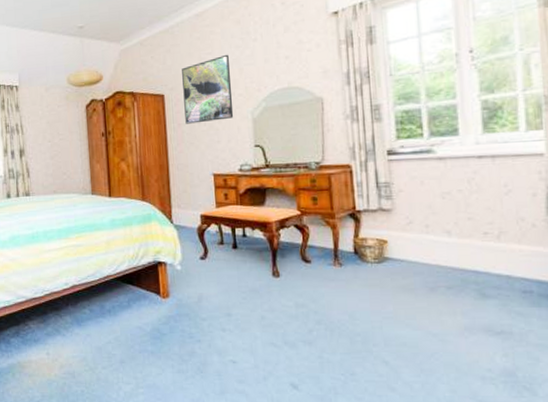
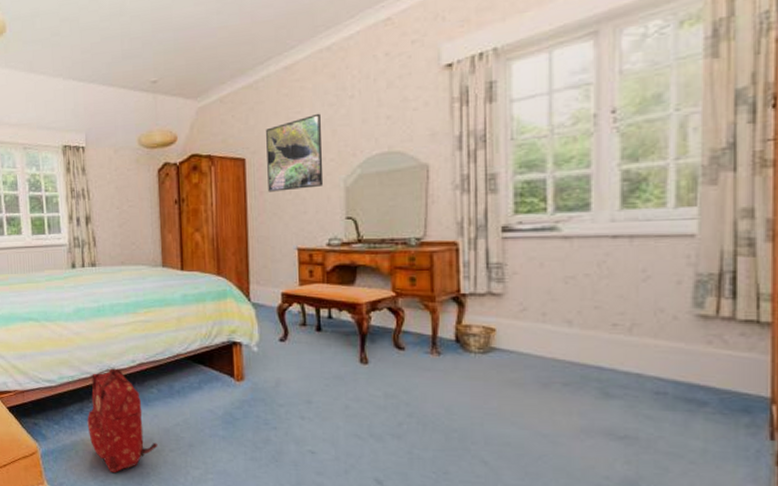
backpack: none [23,291,91,394] -> present [87,368,158,474]

